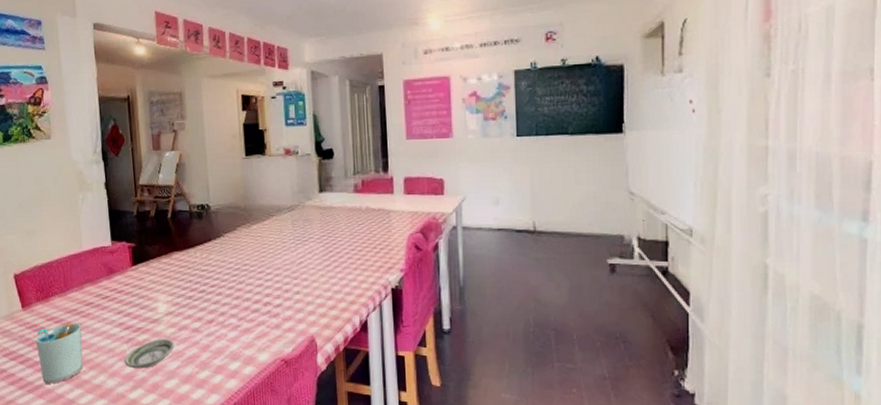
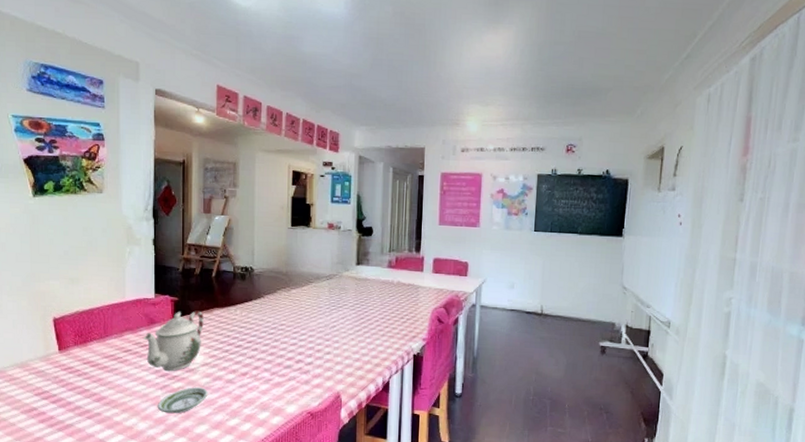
cup: present [36,322,83,385] -> none [71,367,118,424]
teapot: none [104,256,164,324] -> present [144,310,204,372]

